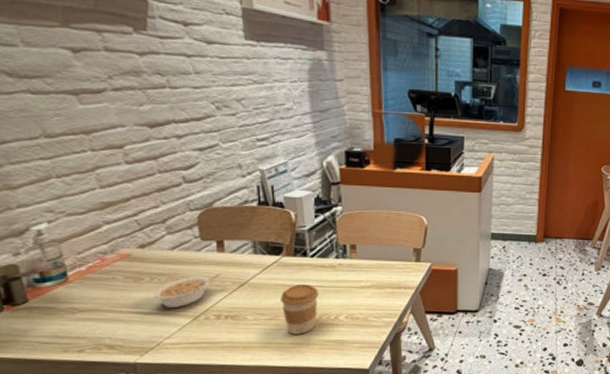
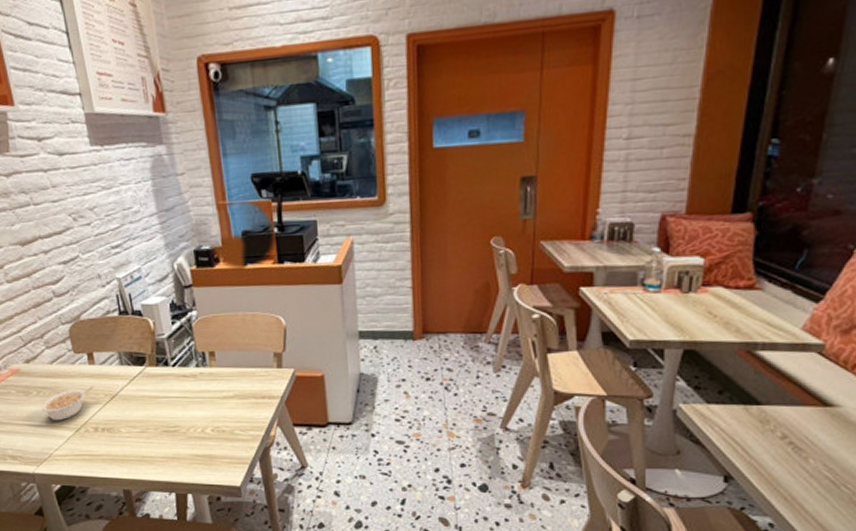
coffee cup: present [280,285,318,335] -> none [148,396,185,448]

